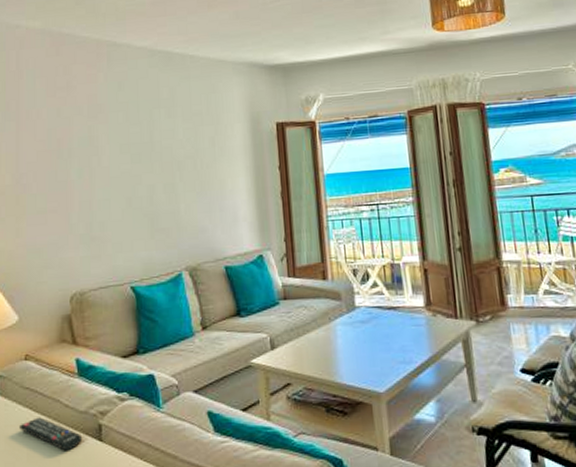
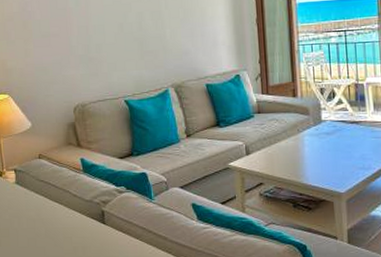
remote control: present [20,417,82,451] -> none [38,204,88,231]

